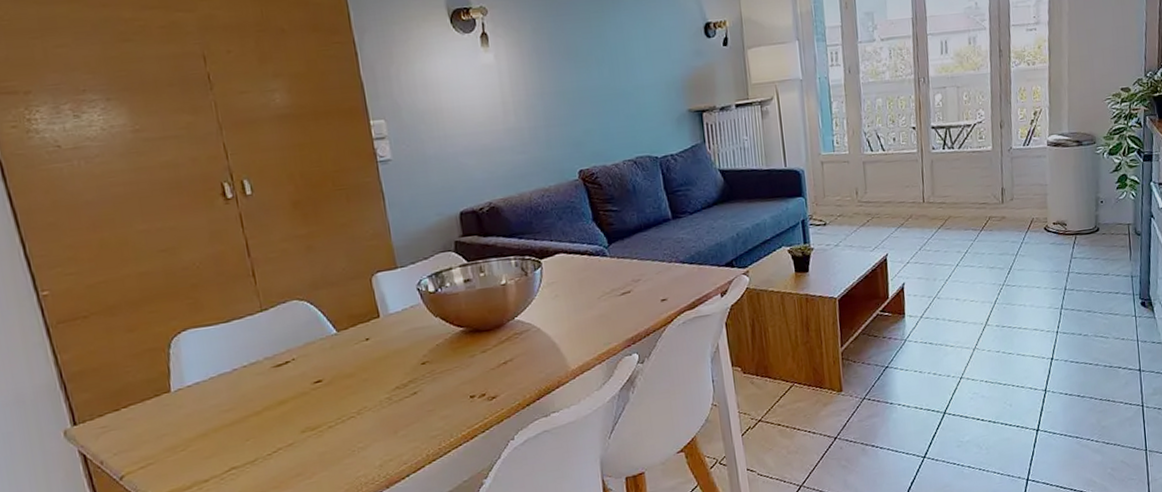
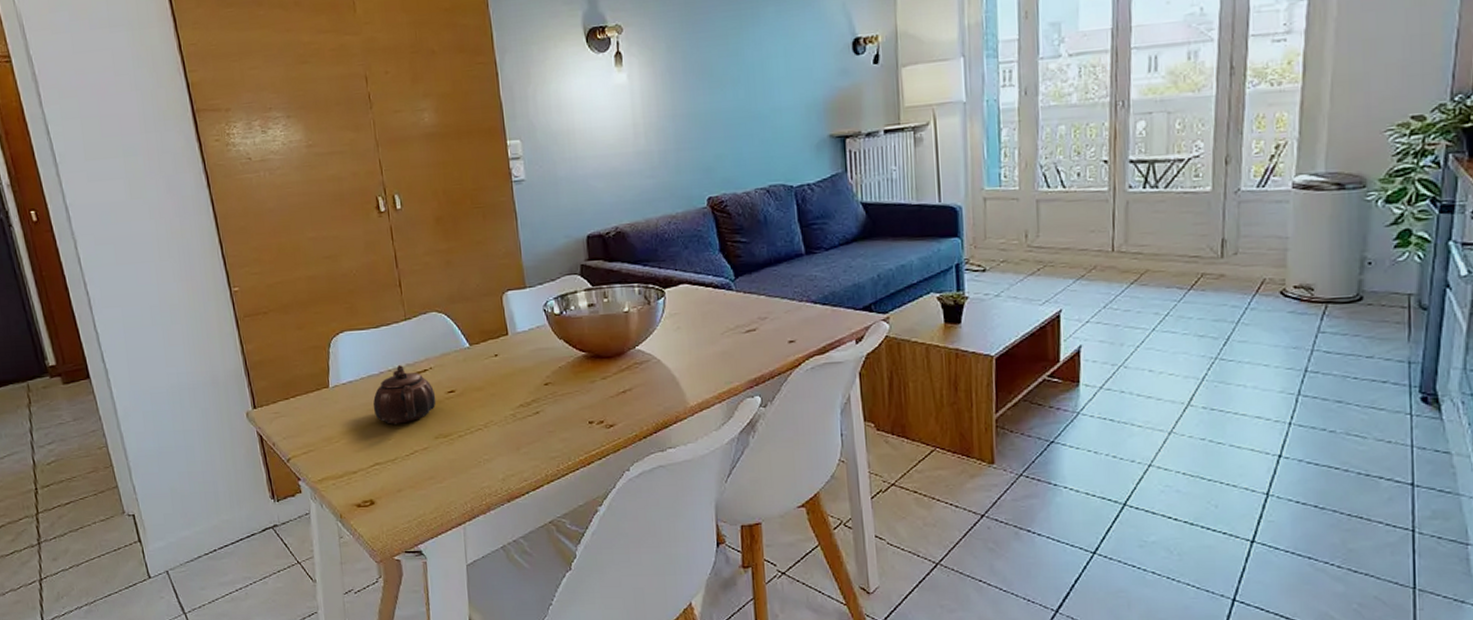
teapot: none [226,358,301,423] -> present [373,364,436,424]

